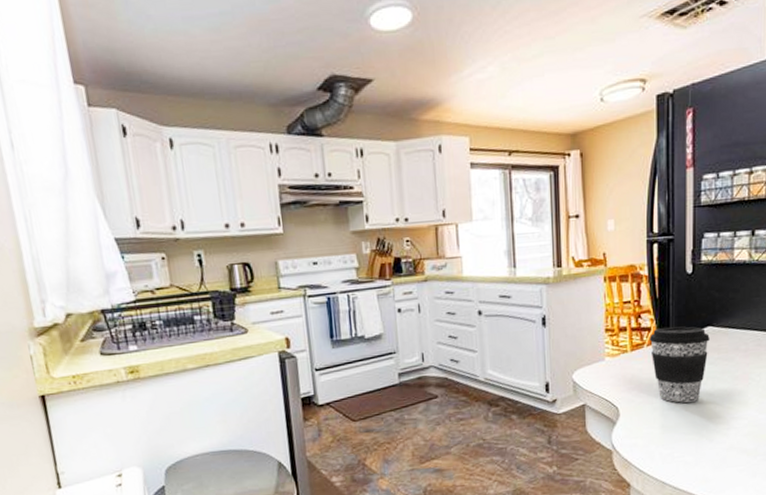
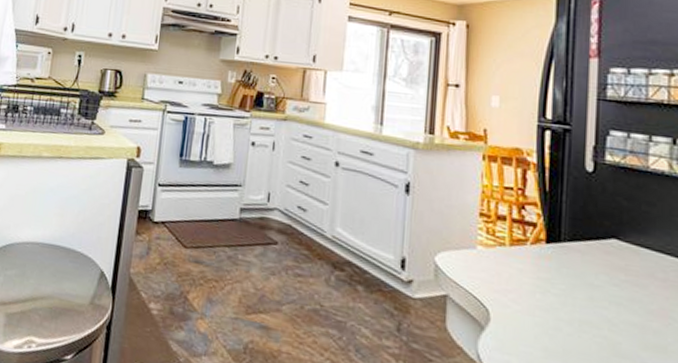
coffee cup: present [649,326,710,403] -> none [533,226,614,328]

